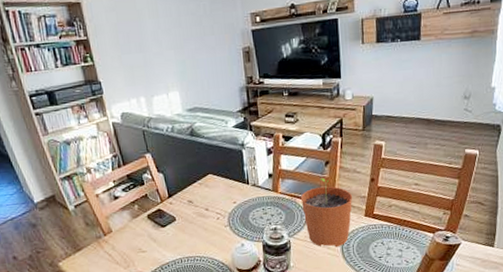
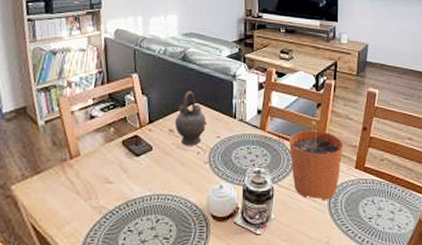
teapot: none [193,164,223,214] -> present [175,91,208,146]

